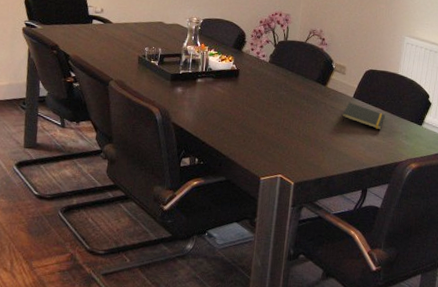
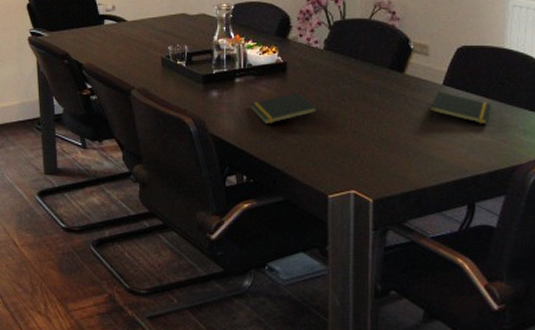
notepad: none [207,94,260,118] -> present [250,93,318,124]

